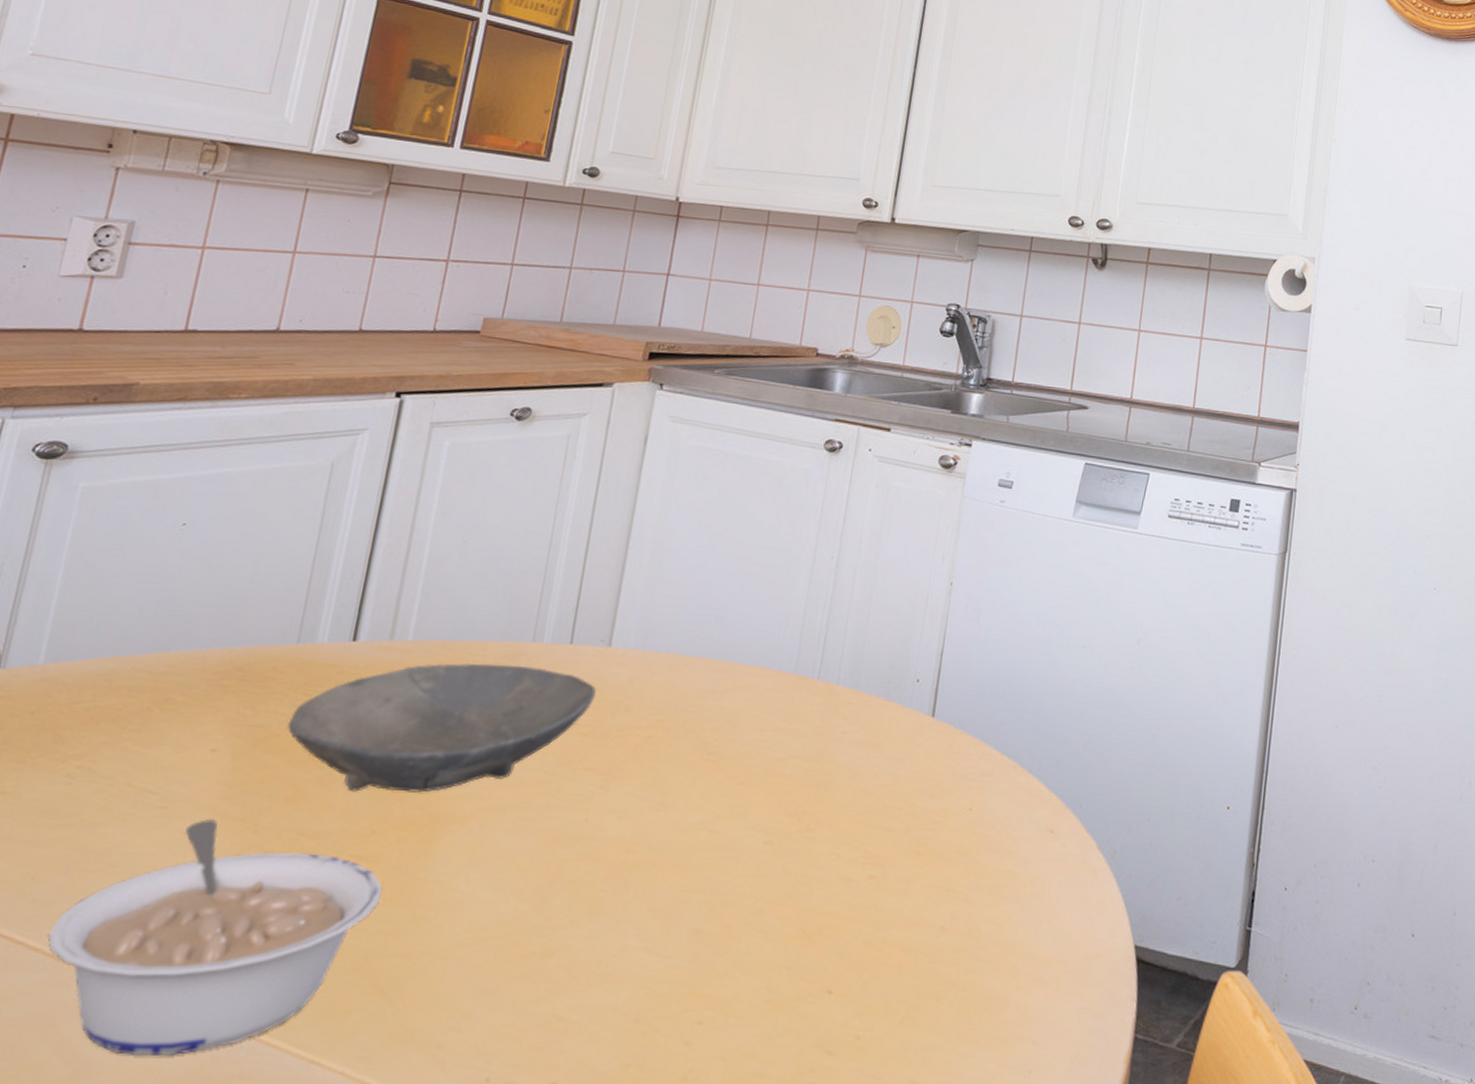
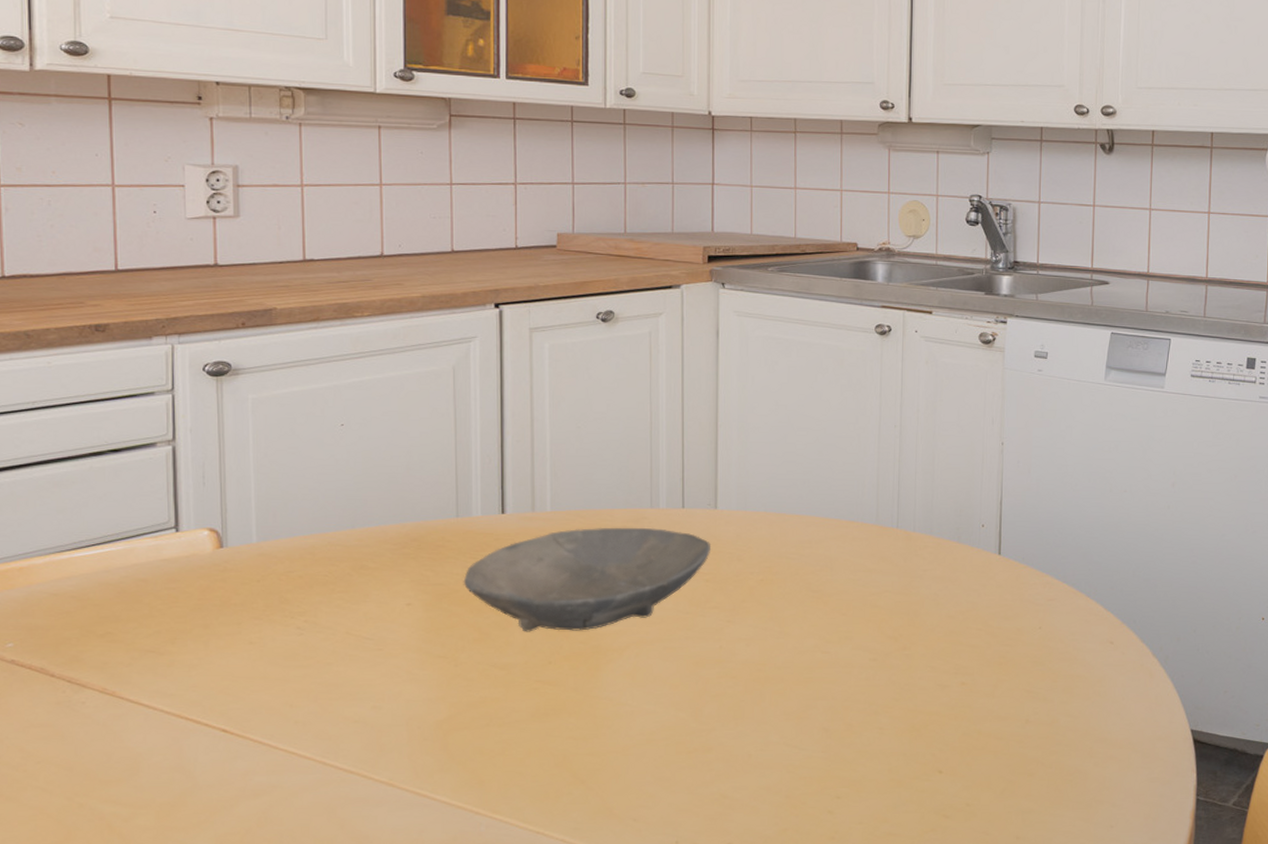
legume: present [47,818,384,1055] -> none [313,656,567,831]

